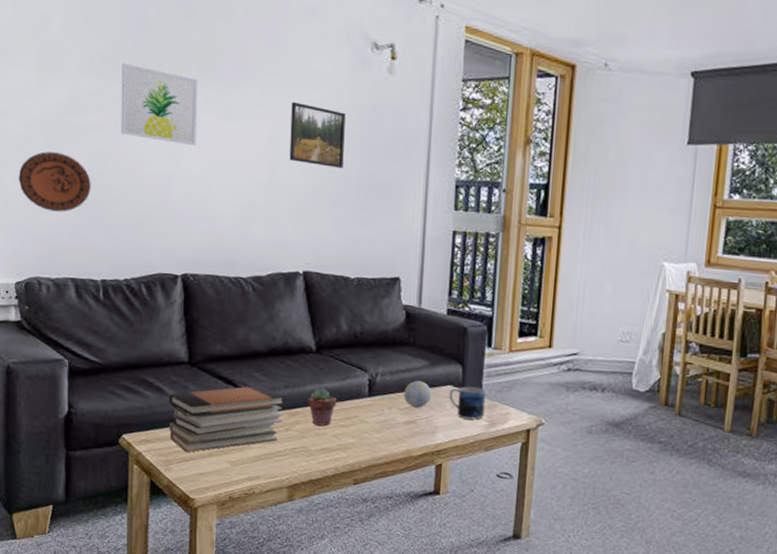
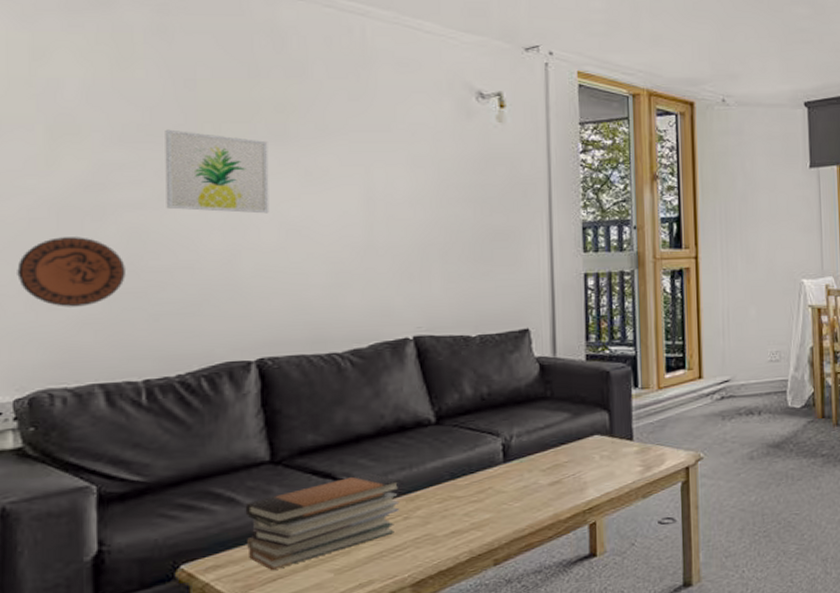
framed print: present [289,101,346,168] -> none [387,157,453,222]
potted succulent: present [307,388,337,427] -> none [429,463,466,507]
decorative ball: present [404,380,432,408] -> none [545,435,577,466]
mug: present [449,386,486,420] -> none [596,431,638,468]

